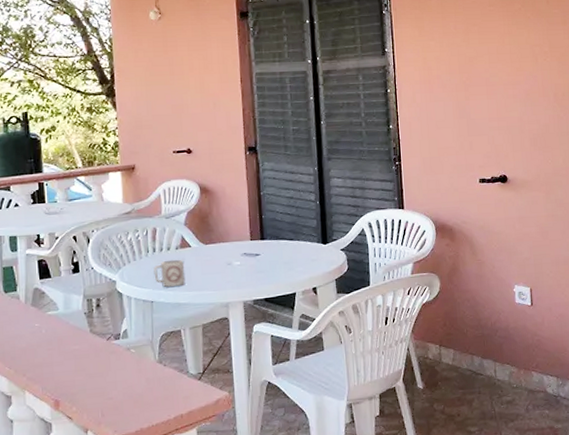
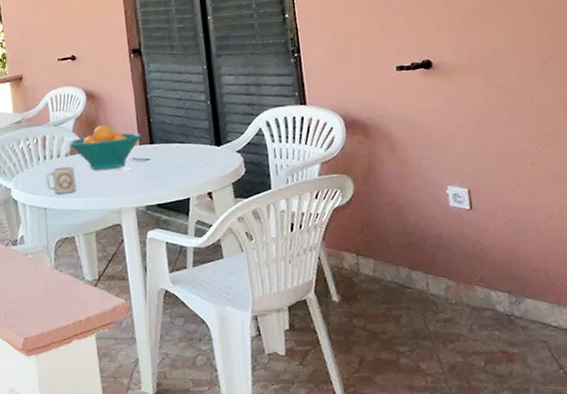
fruit bowl: none [179,219,254,264] -> present [68,124,142,170]

